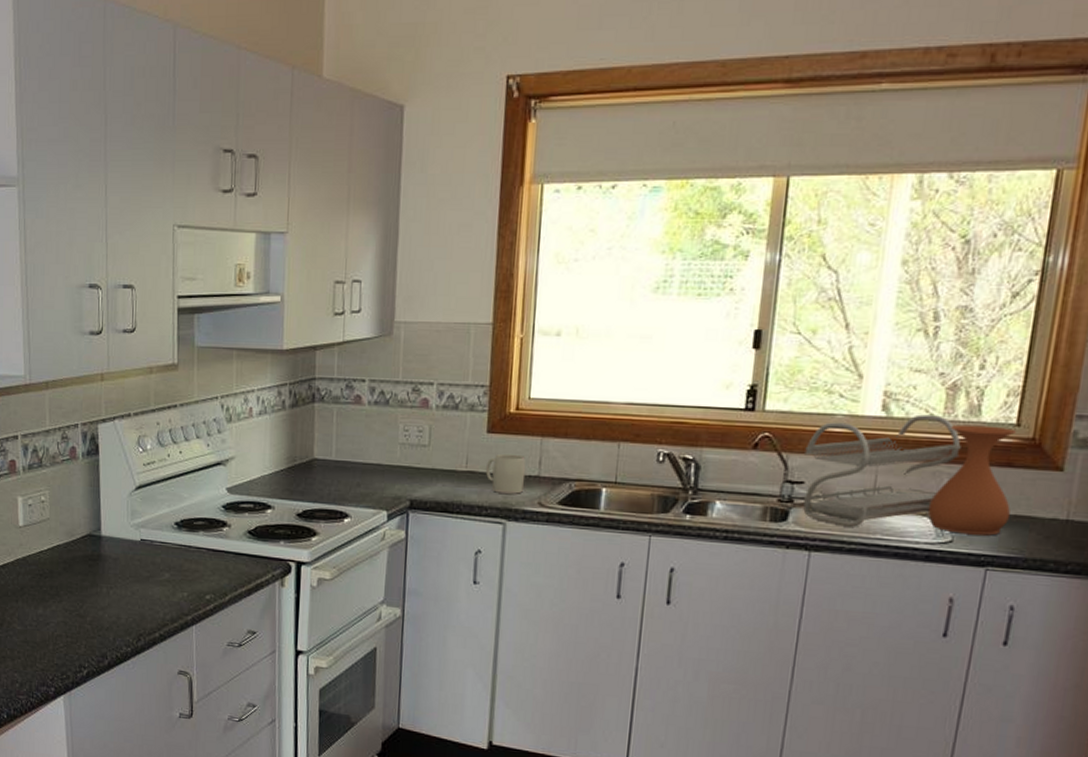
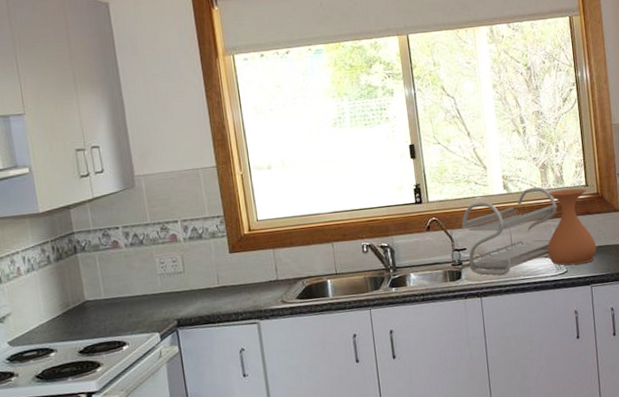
mug: present [485,453,526,494] -> none [234,265,268,300]

